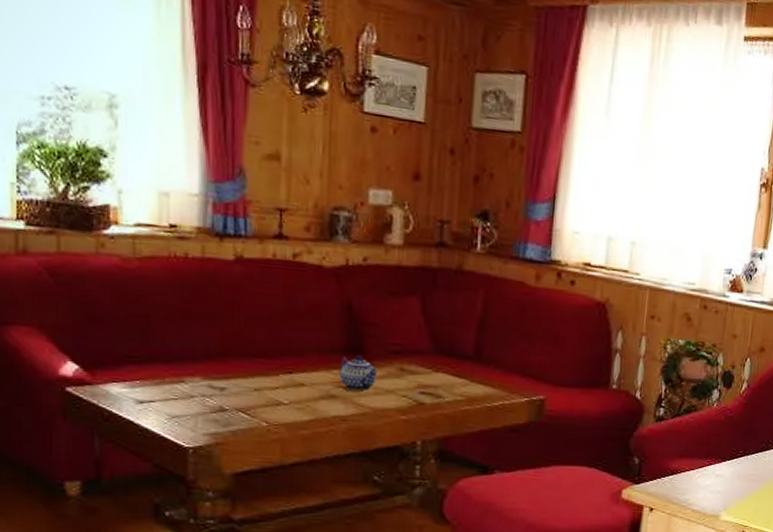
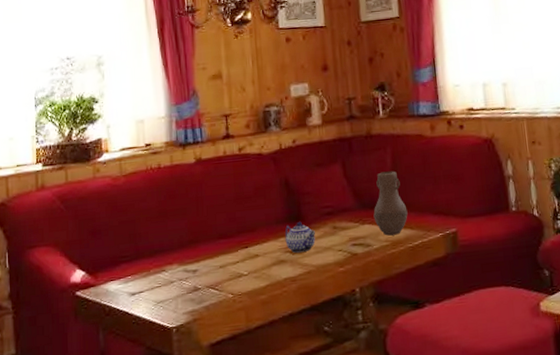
vase: none [450,316,492,391] -> present [373,171,408,236]

